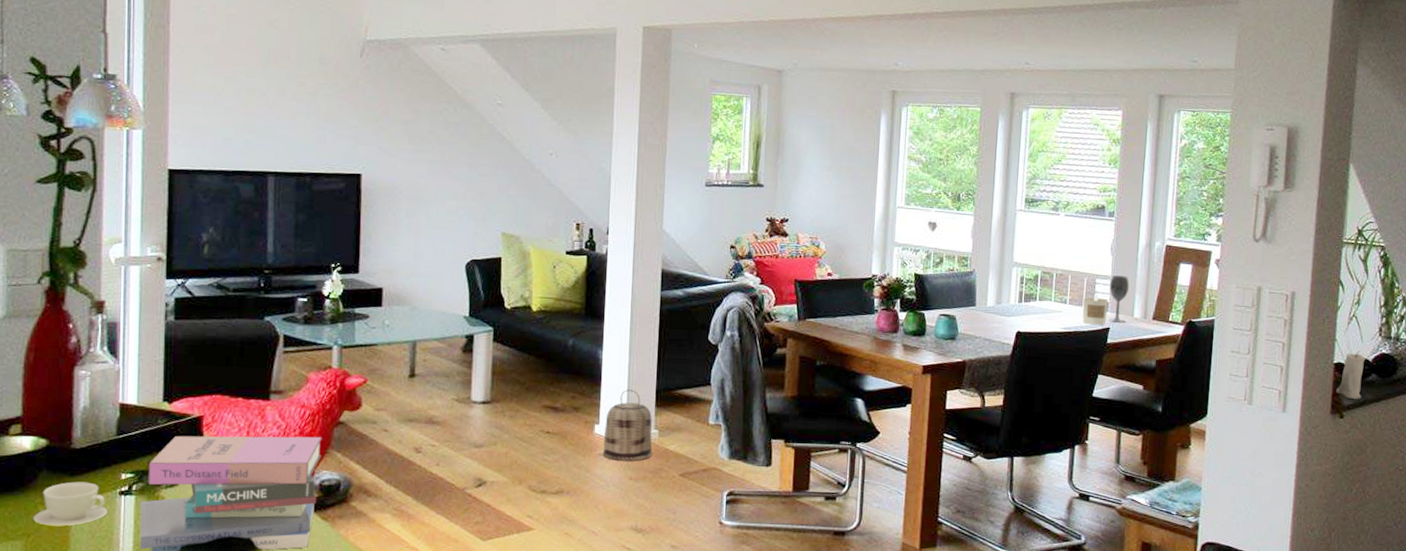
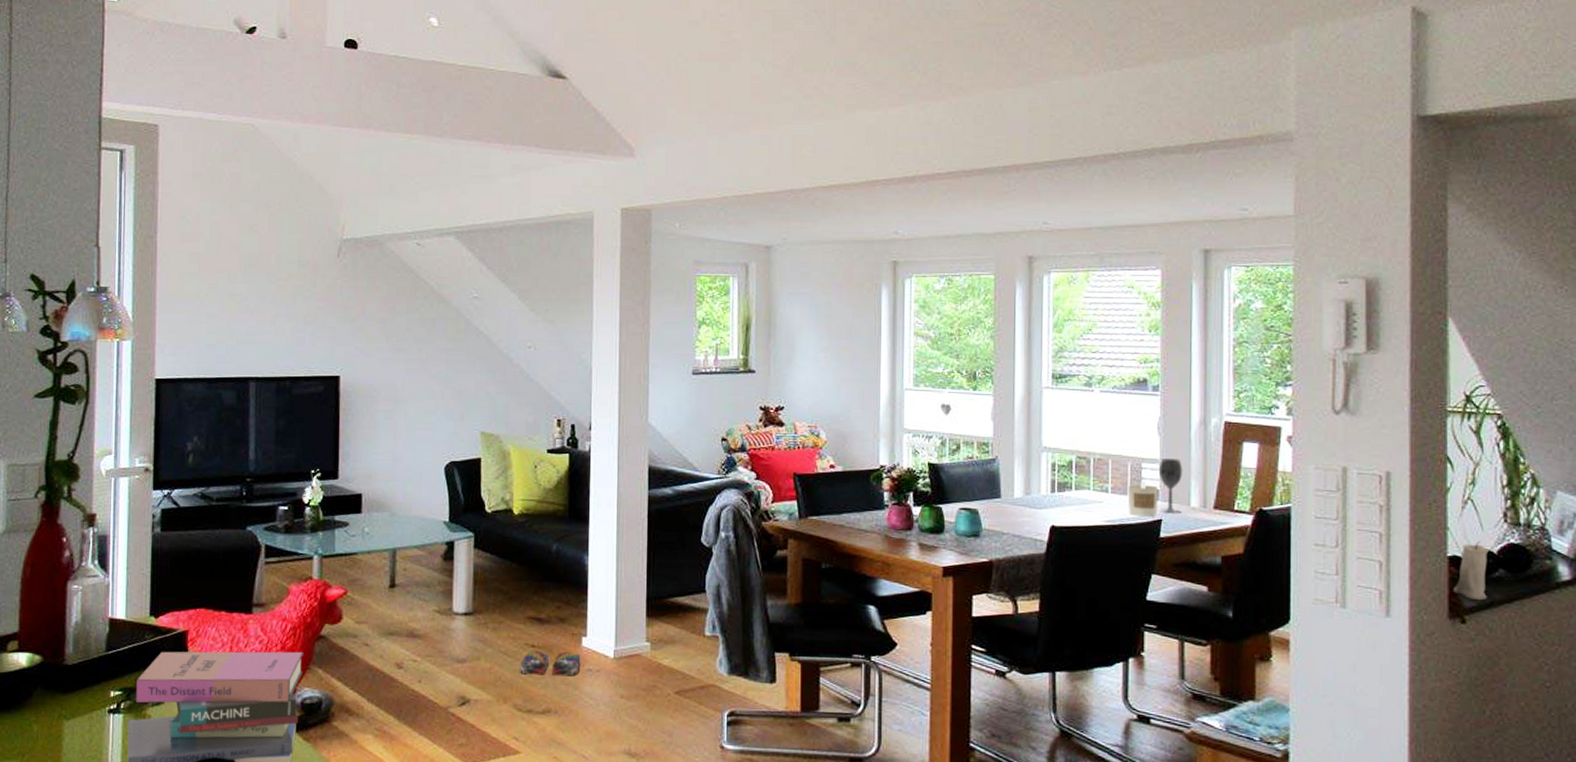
teacup: present [33,481,108,526] -> none [28,699,97,746]
slippers: none [535,437,593,460] -> present [520,651,581,676]
basket: present [602,389,653,461] -> none [591,598,645,677]

